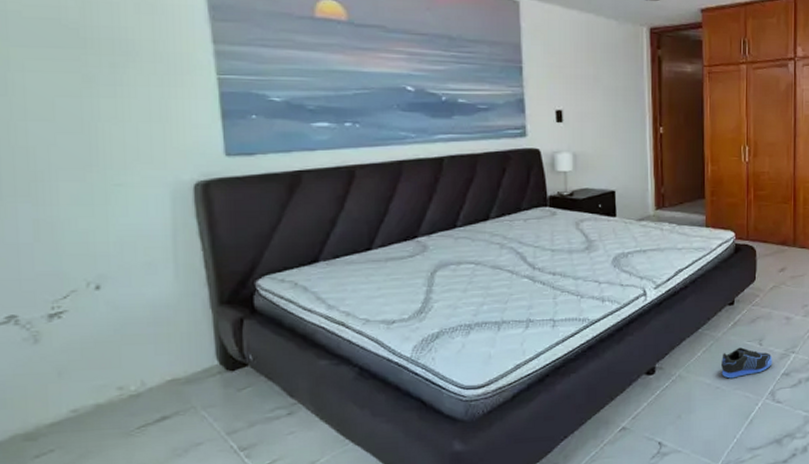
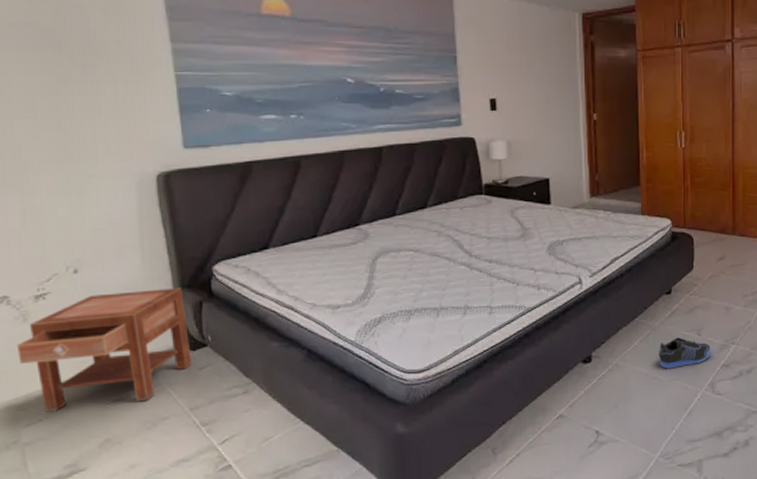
nightstand: none [26,304,230,443] -> present [17,287,192,413]

